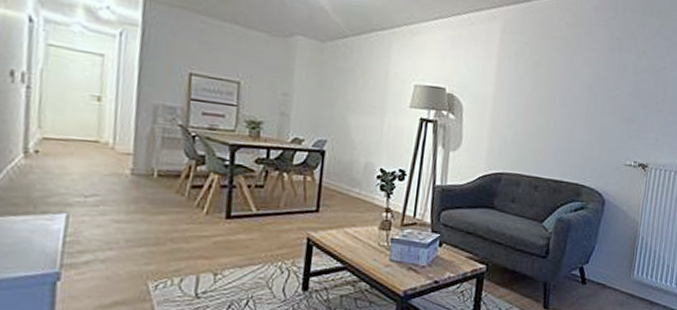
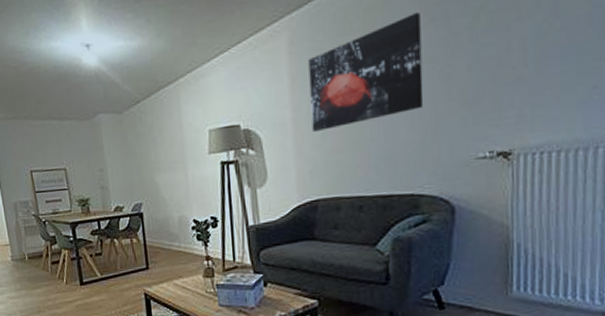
wall art: none [508,40,604,116] -> present [308,12,424,132]

